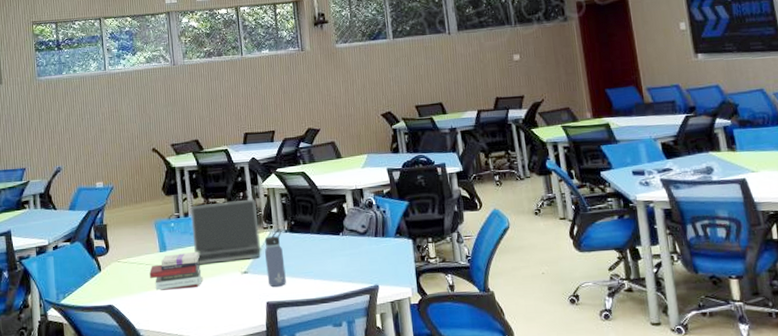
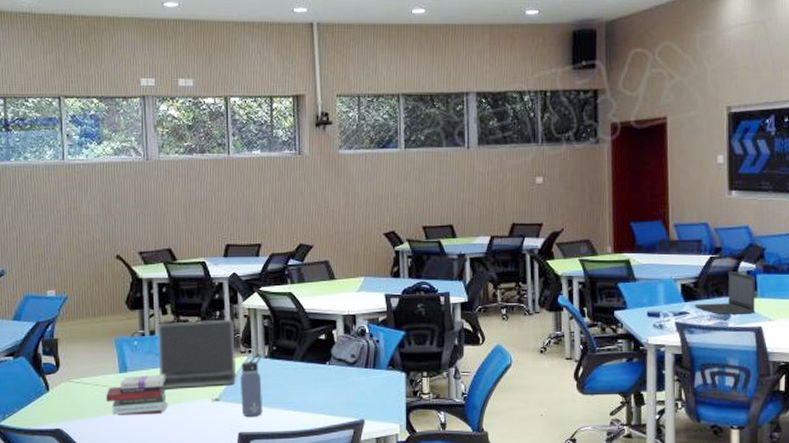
laptop: none [676,127,737,170] -> present [694,270,755,316]

